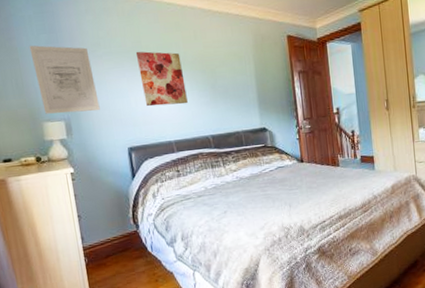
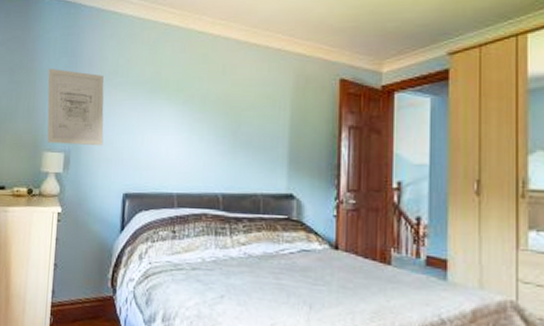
wall art: present [135,51,188,107] -> none [152,83,202,151]

